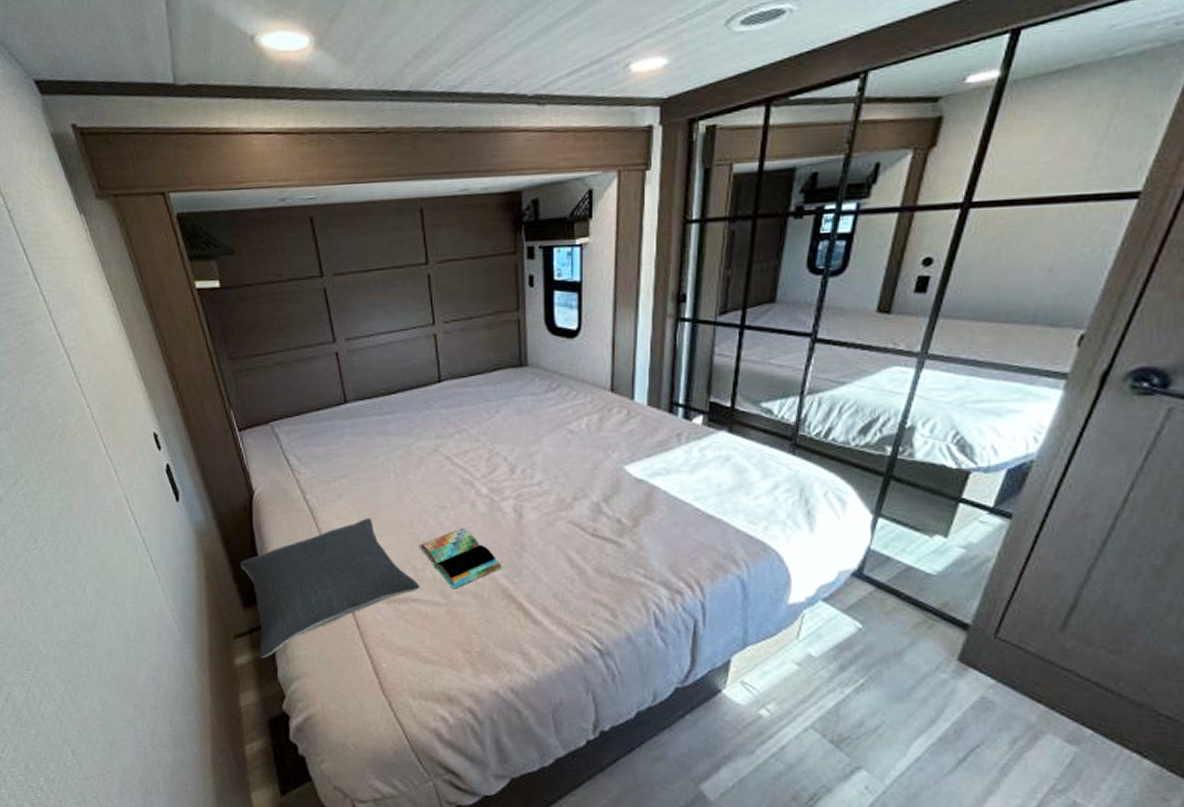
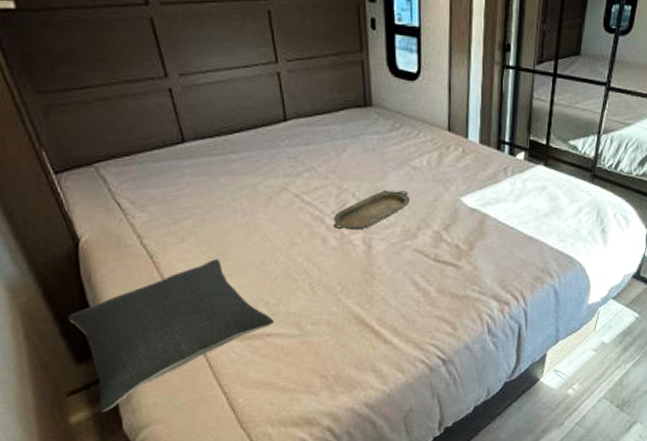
book: present [418,528,503,589] -> none [271,262,355,321]
serving tray: none [483,455,565,497] -> present [333,190,410,231]

